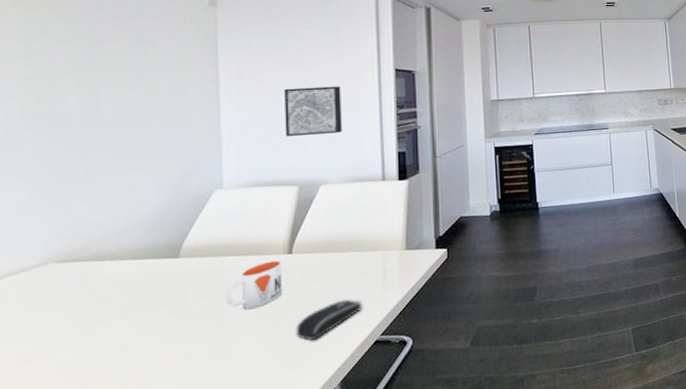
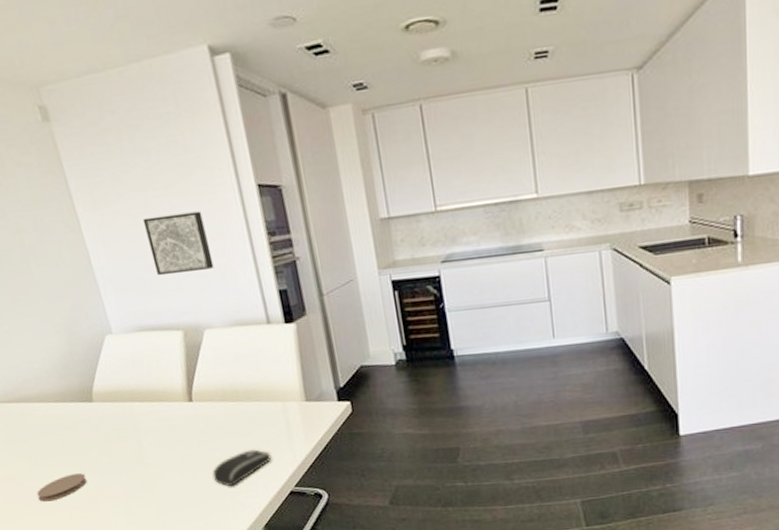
coaster: none [69,338,143,378] -> present [36,473,87,502]
mug: present [225,260,282,310] -> none [142,407,192,454]

